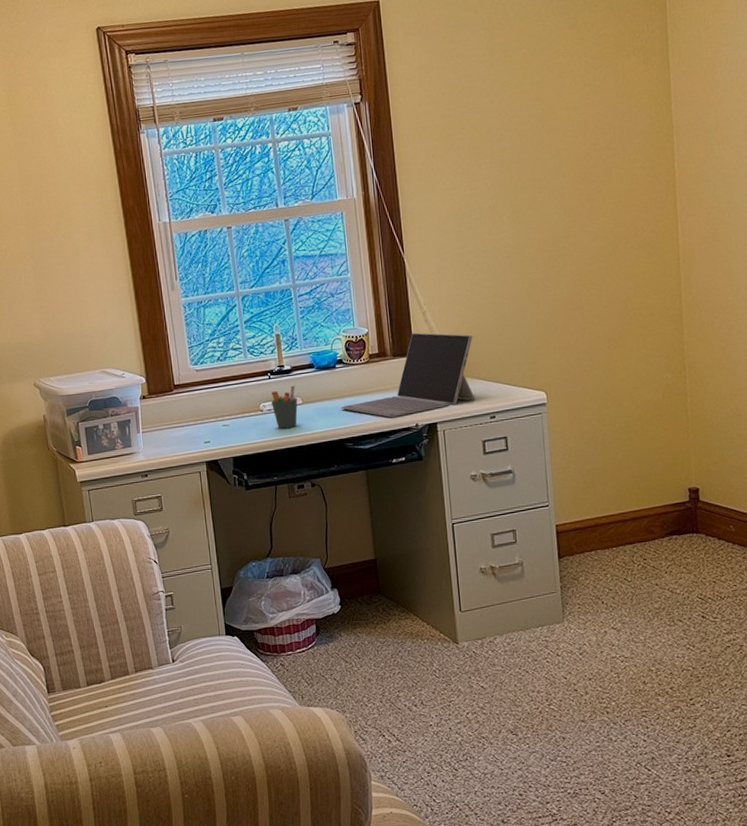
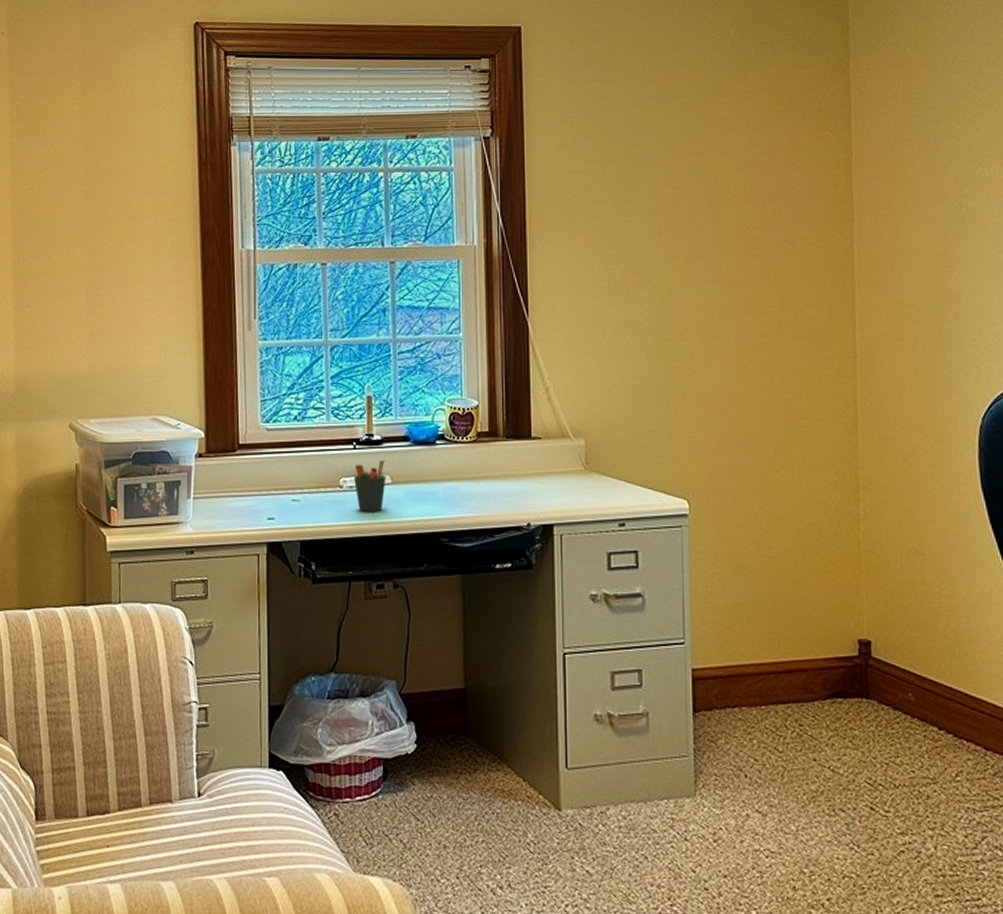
laptop: present [340,332,476,417] -> none [437,412,604,512]

